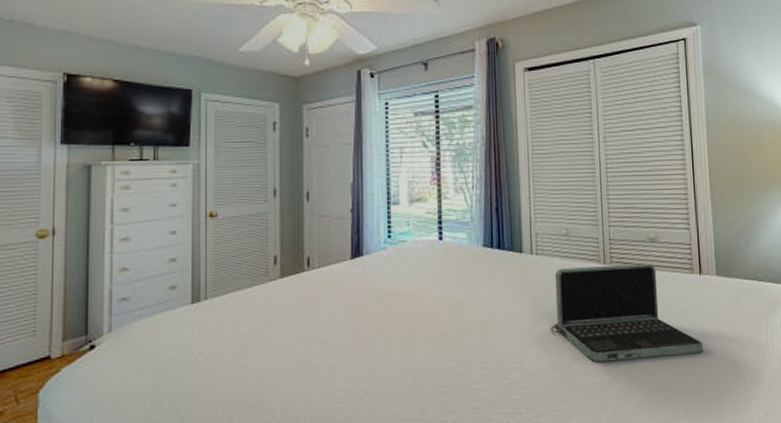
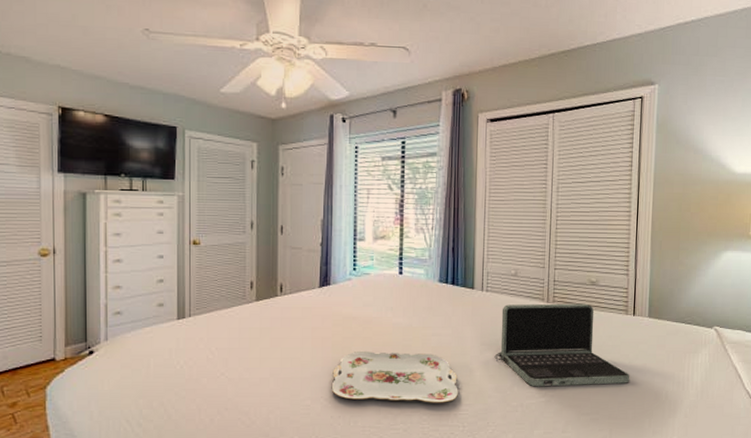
serving tray: none [368,329,512,388] -> present [331,350,458,403]

